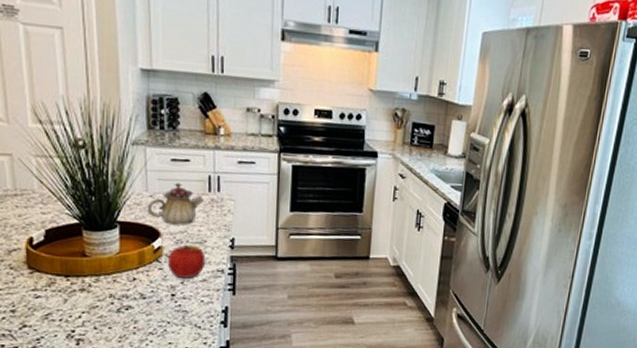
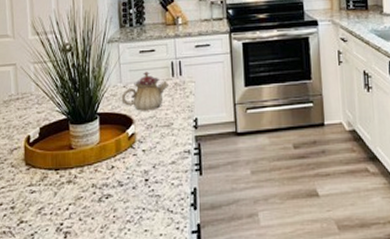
apple: present [167,244,206,278] -> none [140,128,174,162]

